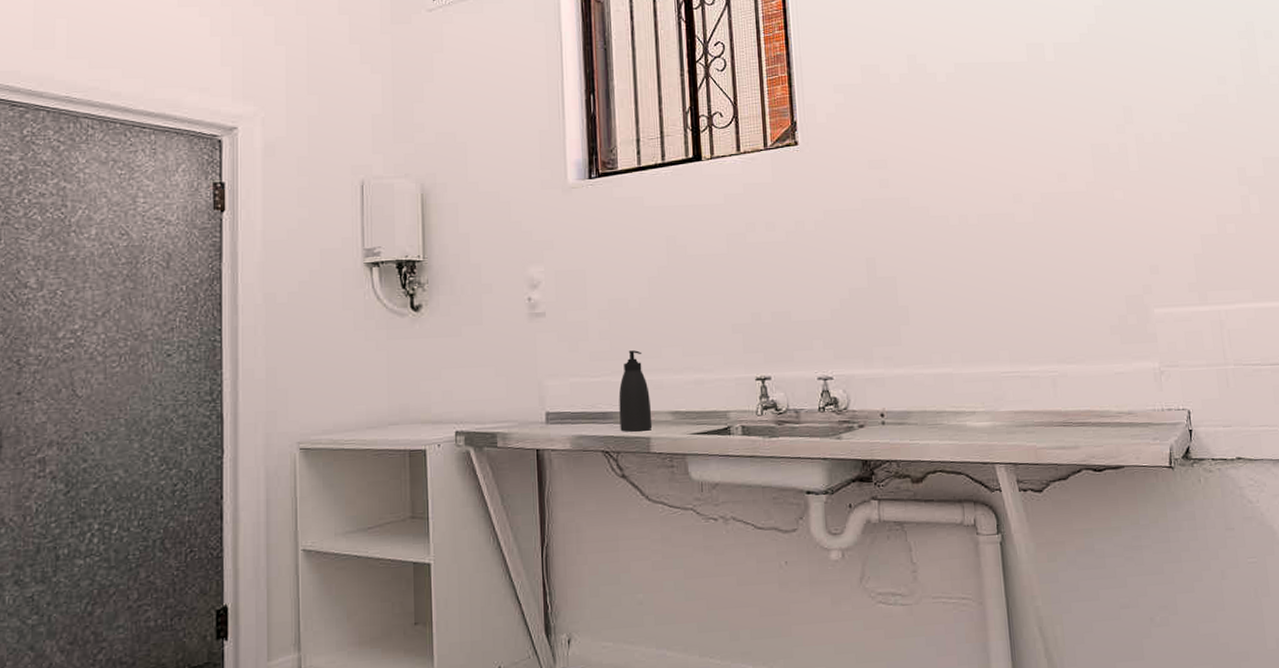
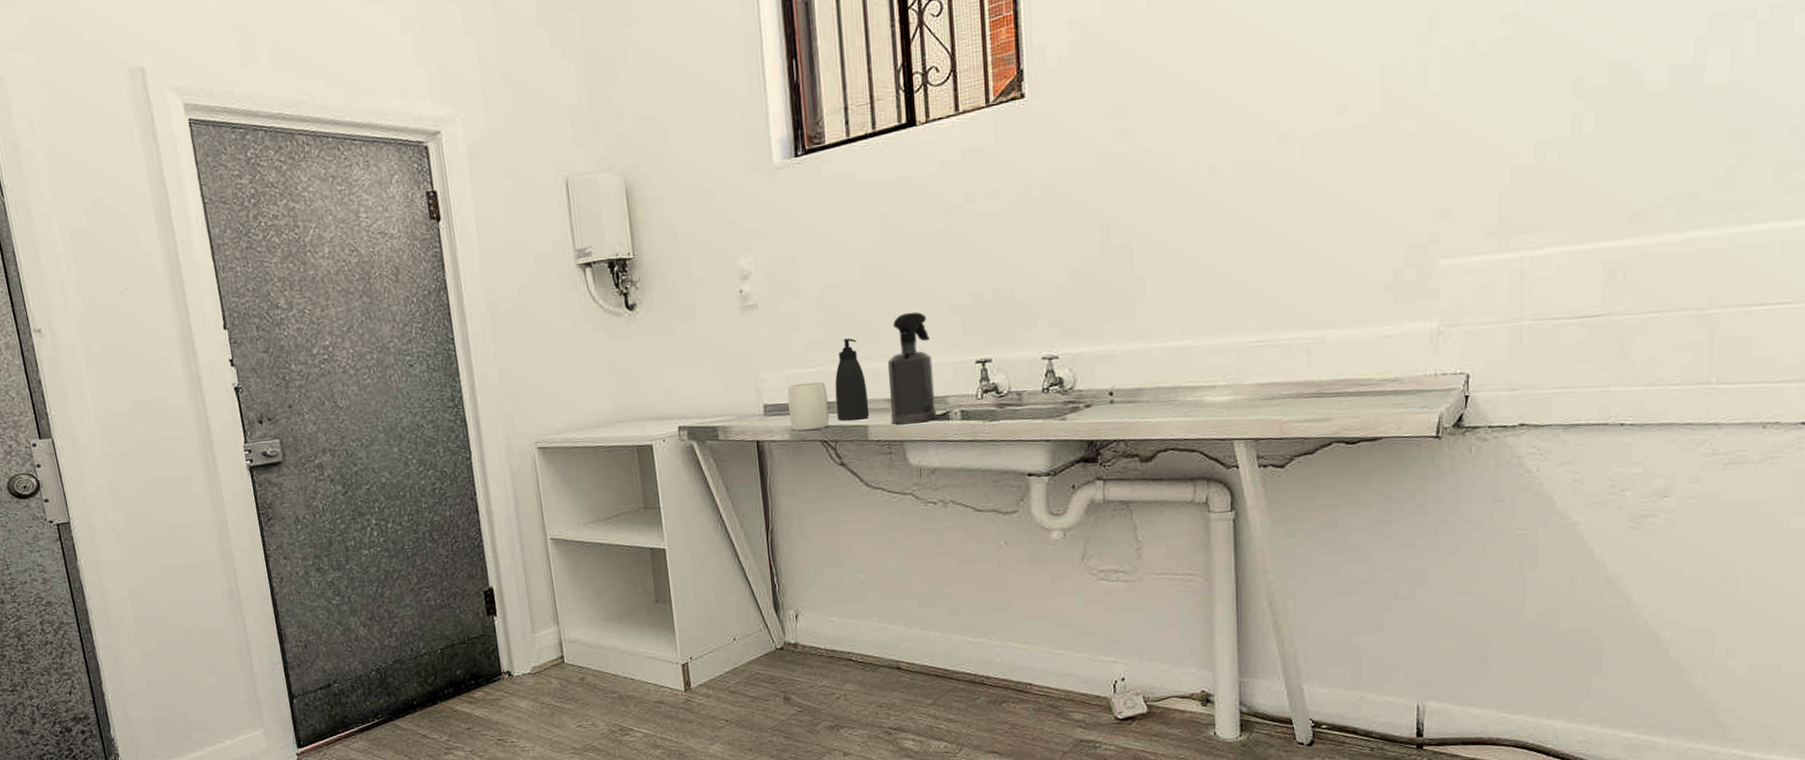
mug: none [570,391,612,441] -> present [787,381,830,431]
spray bottle: none [671,328,719,438] -> present [887,312,937,425]

